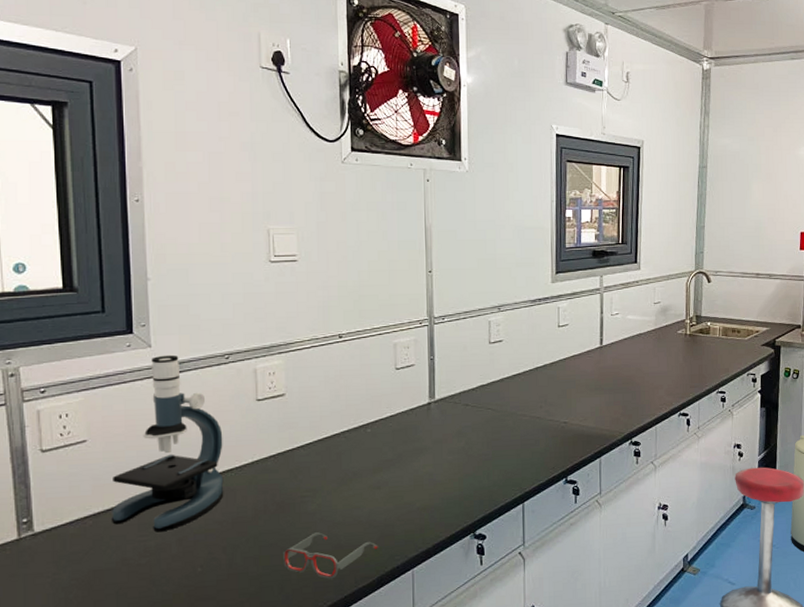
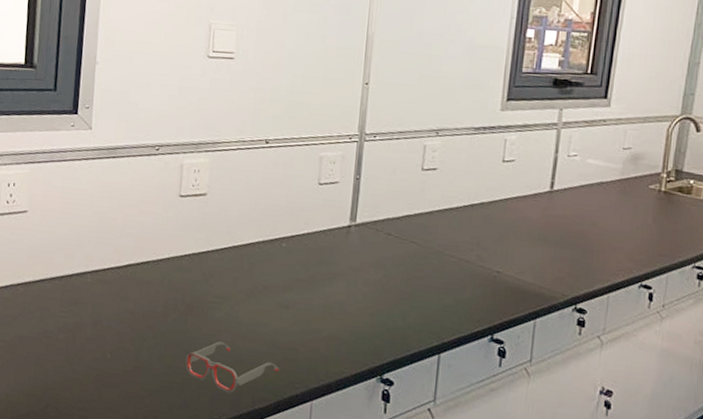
microscope: present [112,354,224,532] -> none [39,138,145,312]

